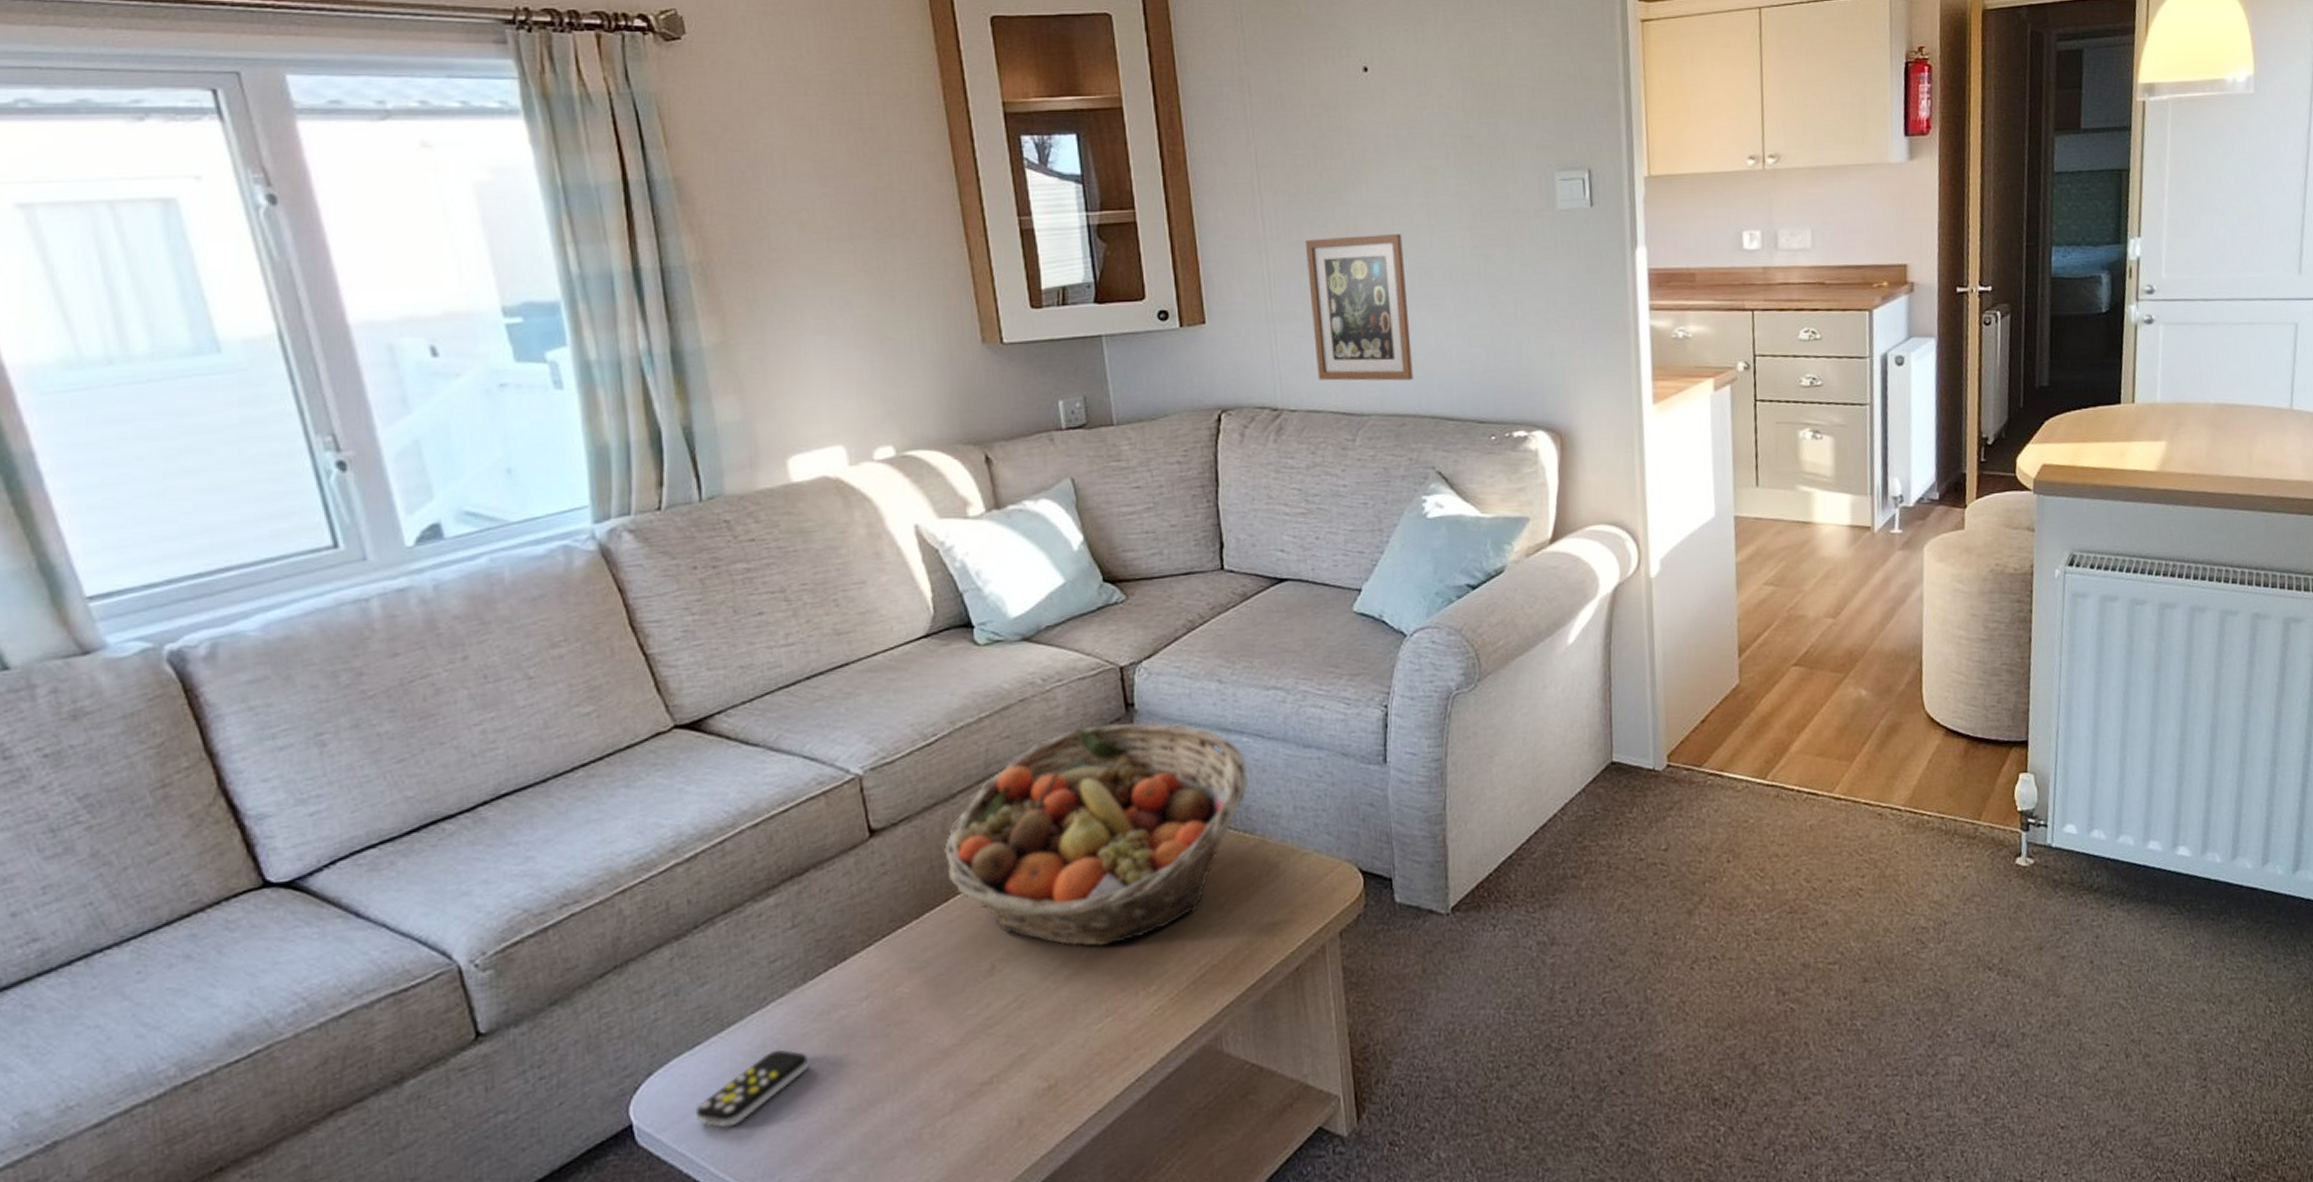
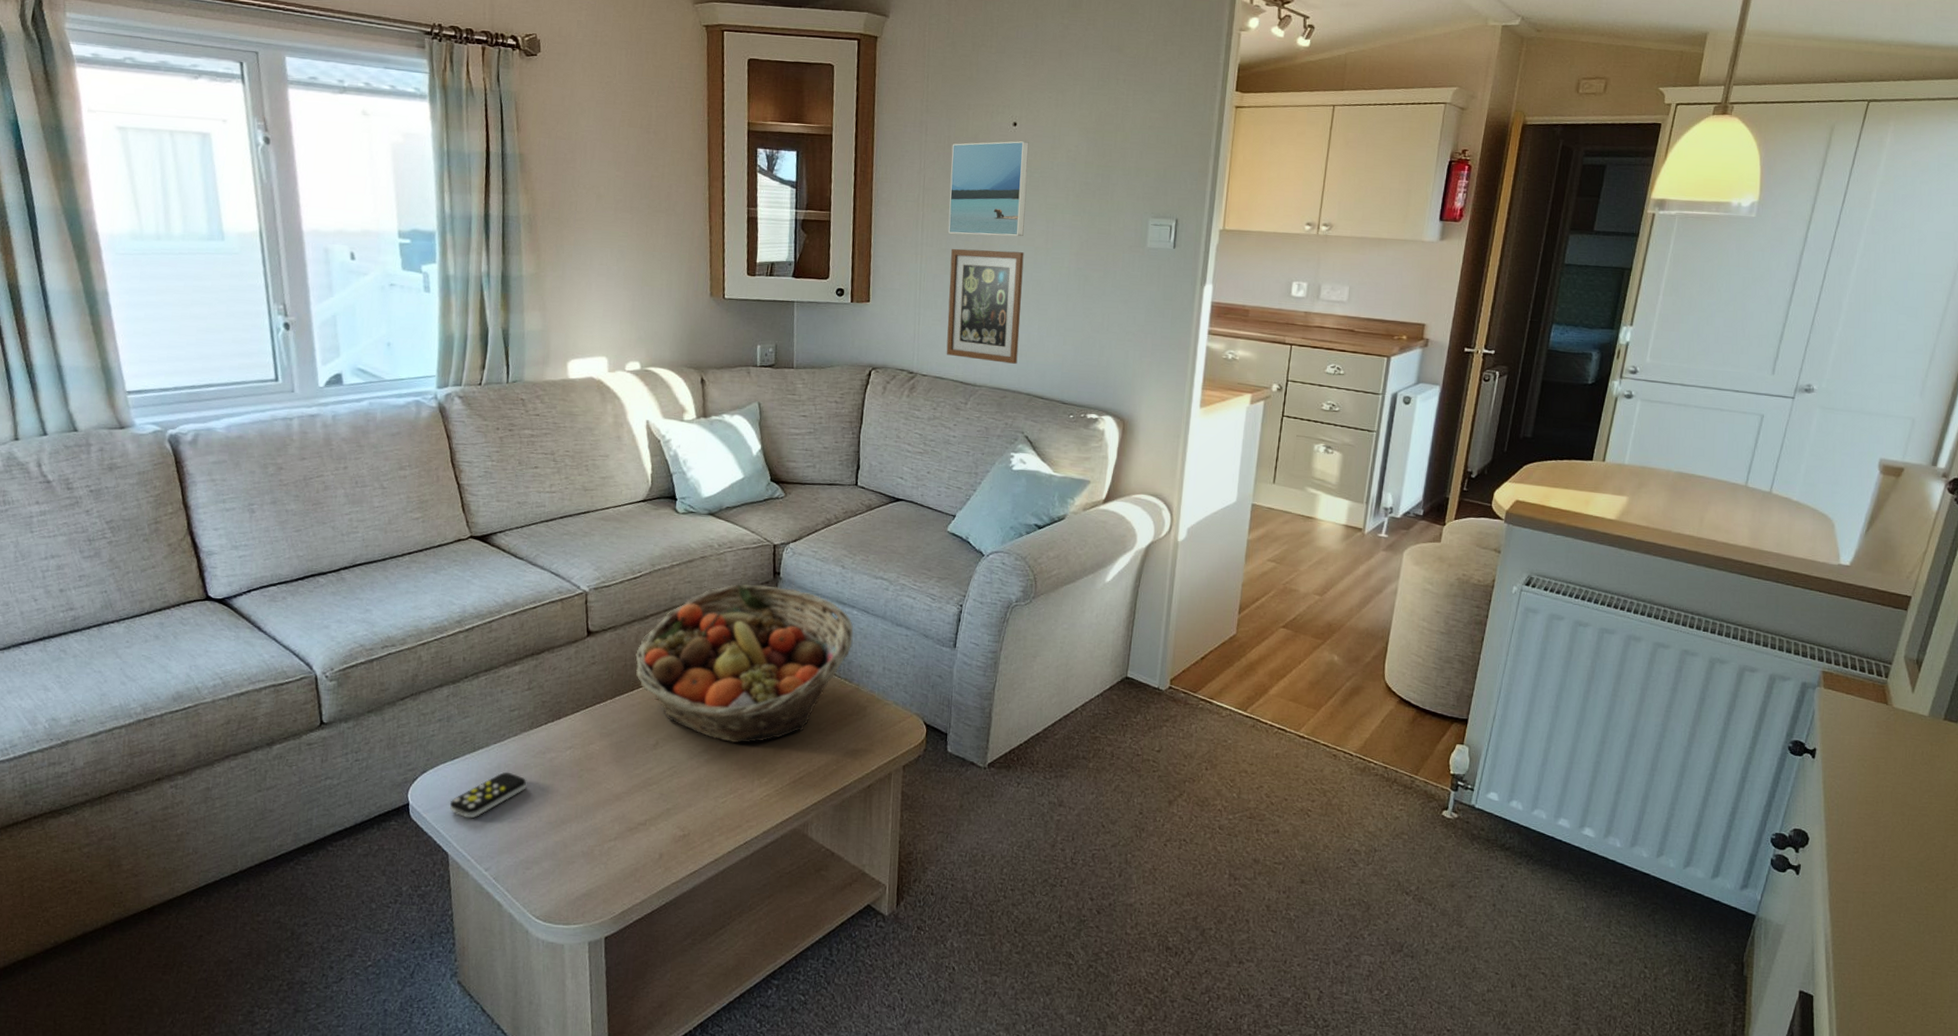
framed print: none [1286,89,1397,221] -> present [947,140,1029,237]

